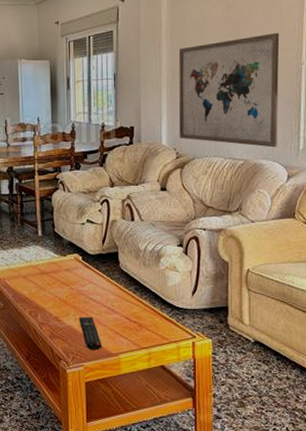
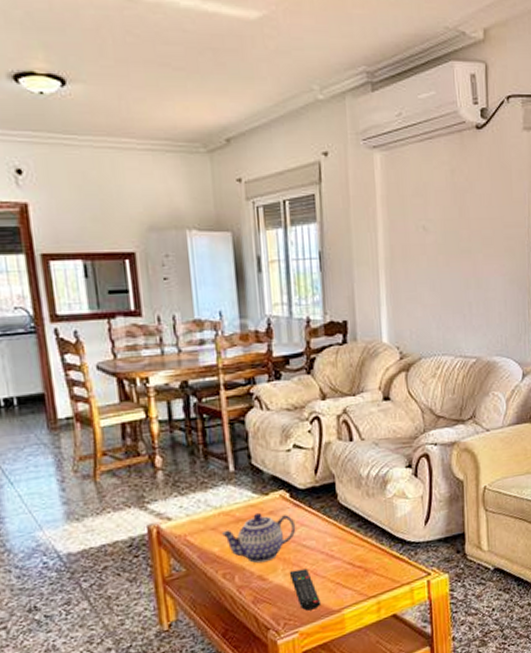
teapot: none [31,270,86,308] -> present [222,513,296,564]
wall art: present [178,32,280,148] -> none [397,204,511,342]

